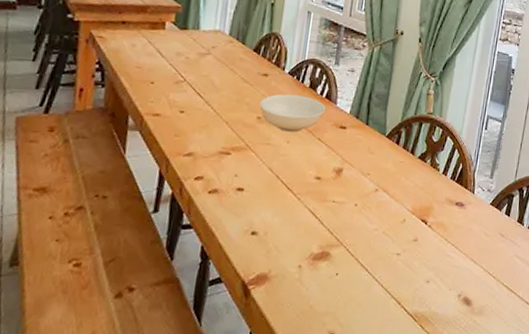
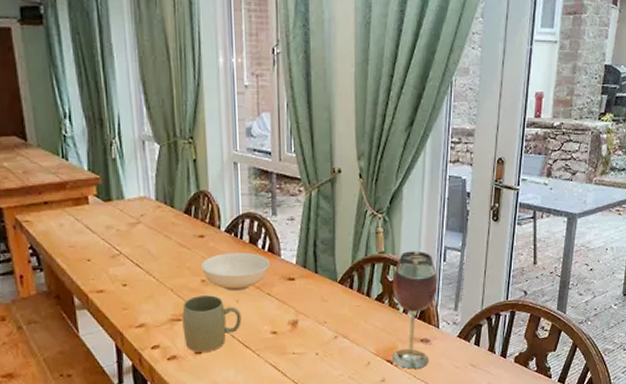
mug: none [229,132,290,189] -> present [182,295,242,352]
wineglass: none [427,115,478,232] -> present [392,250,438,369]

